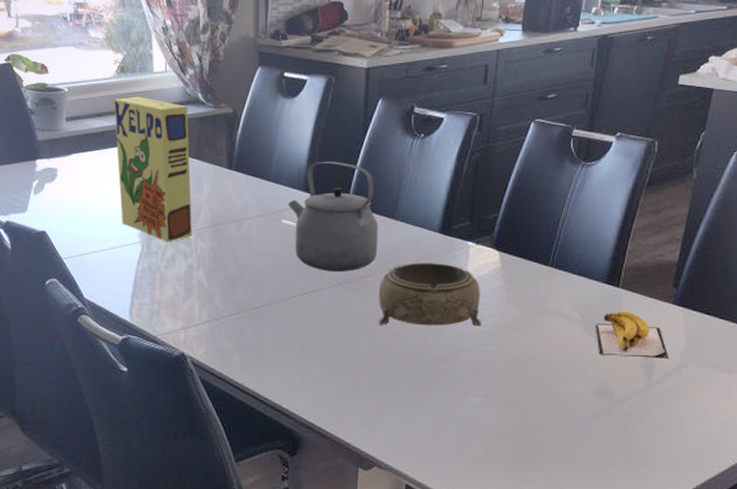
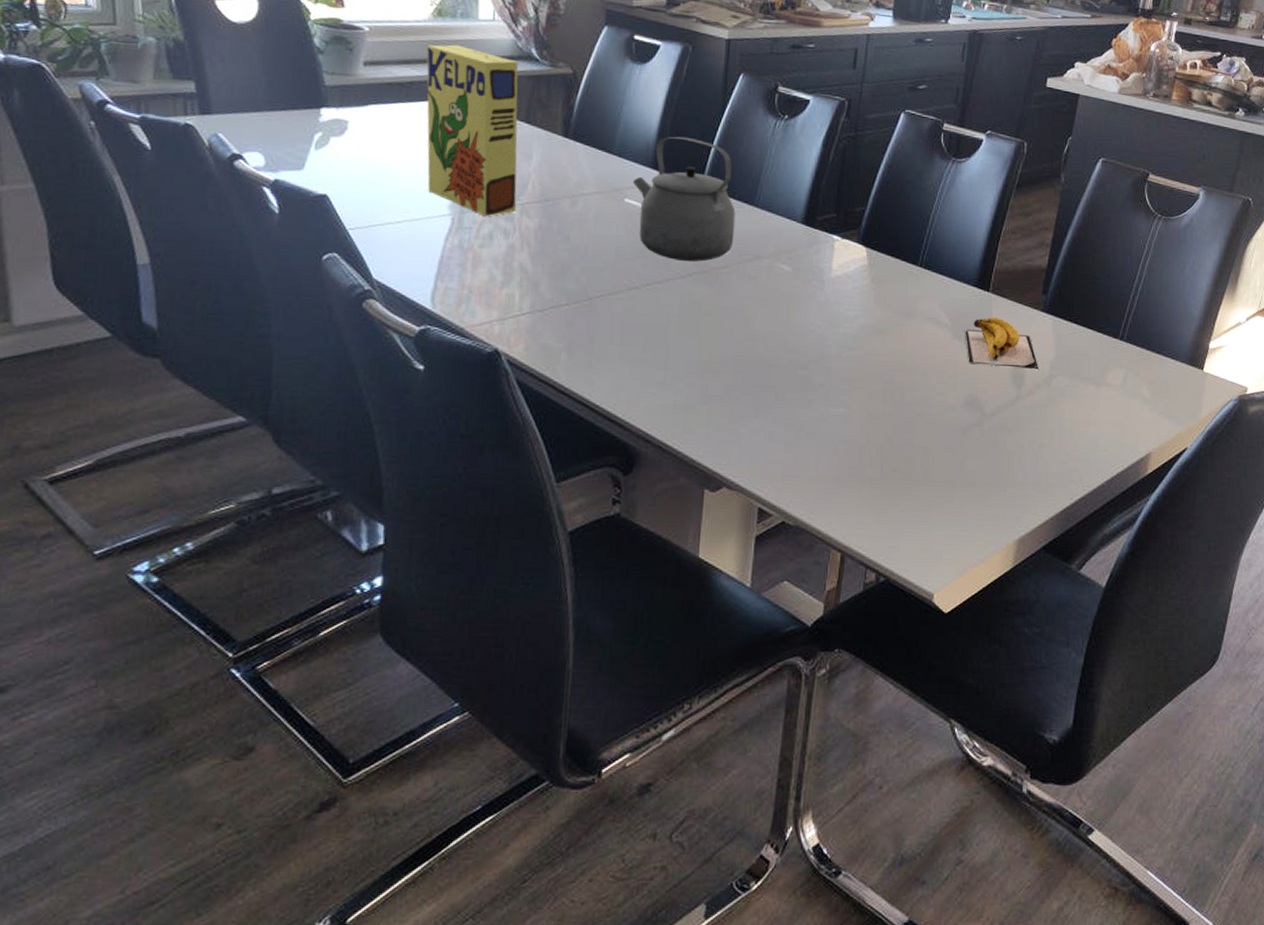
decorative bowl: present [378,263,482,327] -> none [733,255,847,329]

